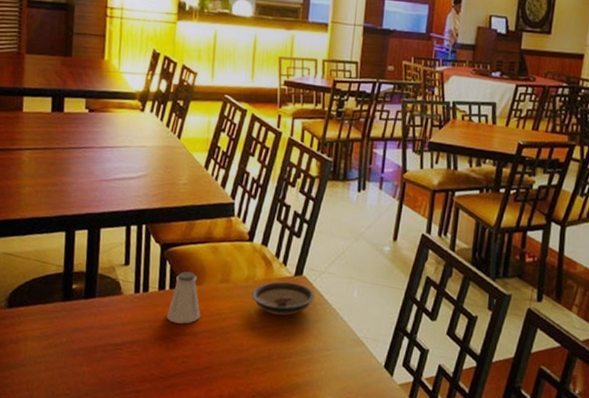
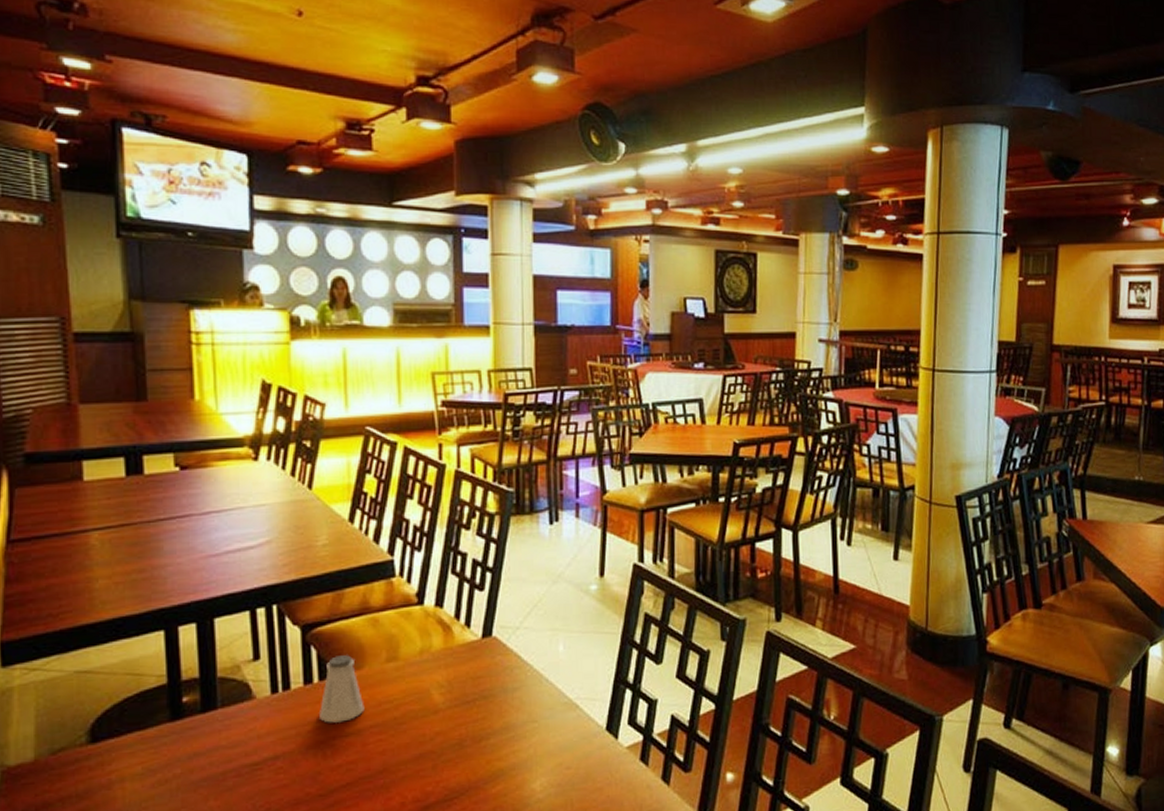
saucer: present [251,282,315,316] -> none [429,646,511,690]

